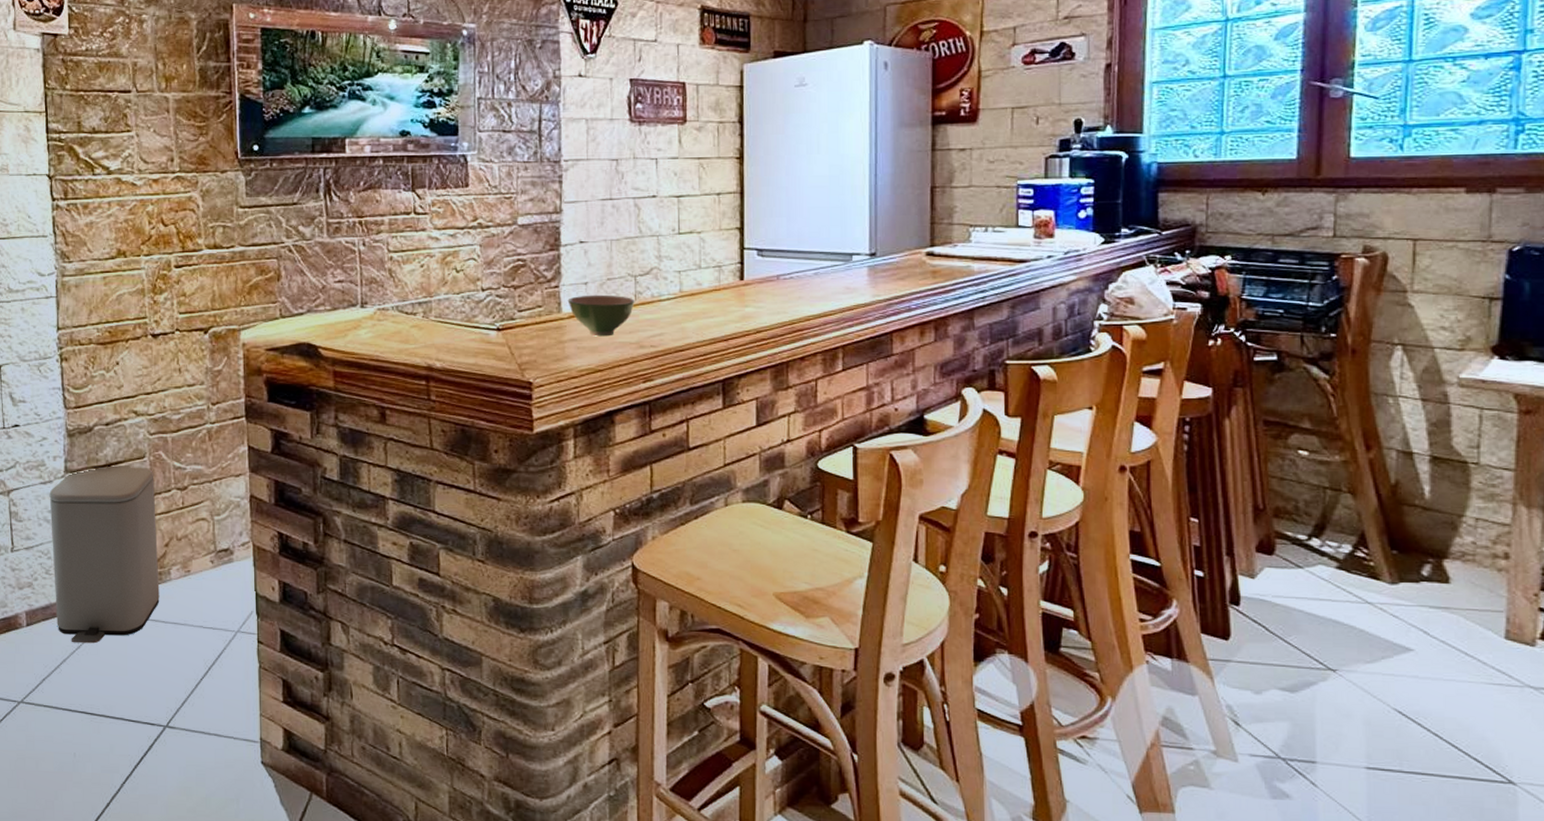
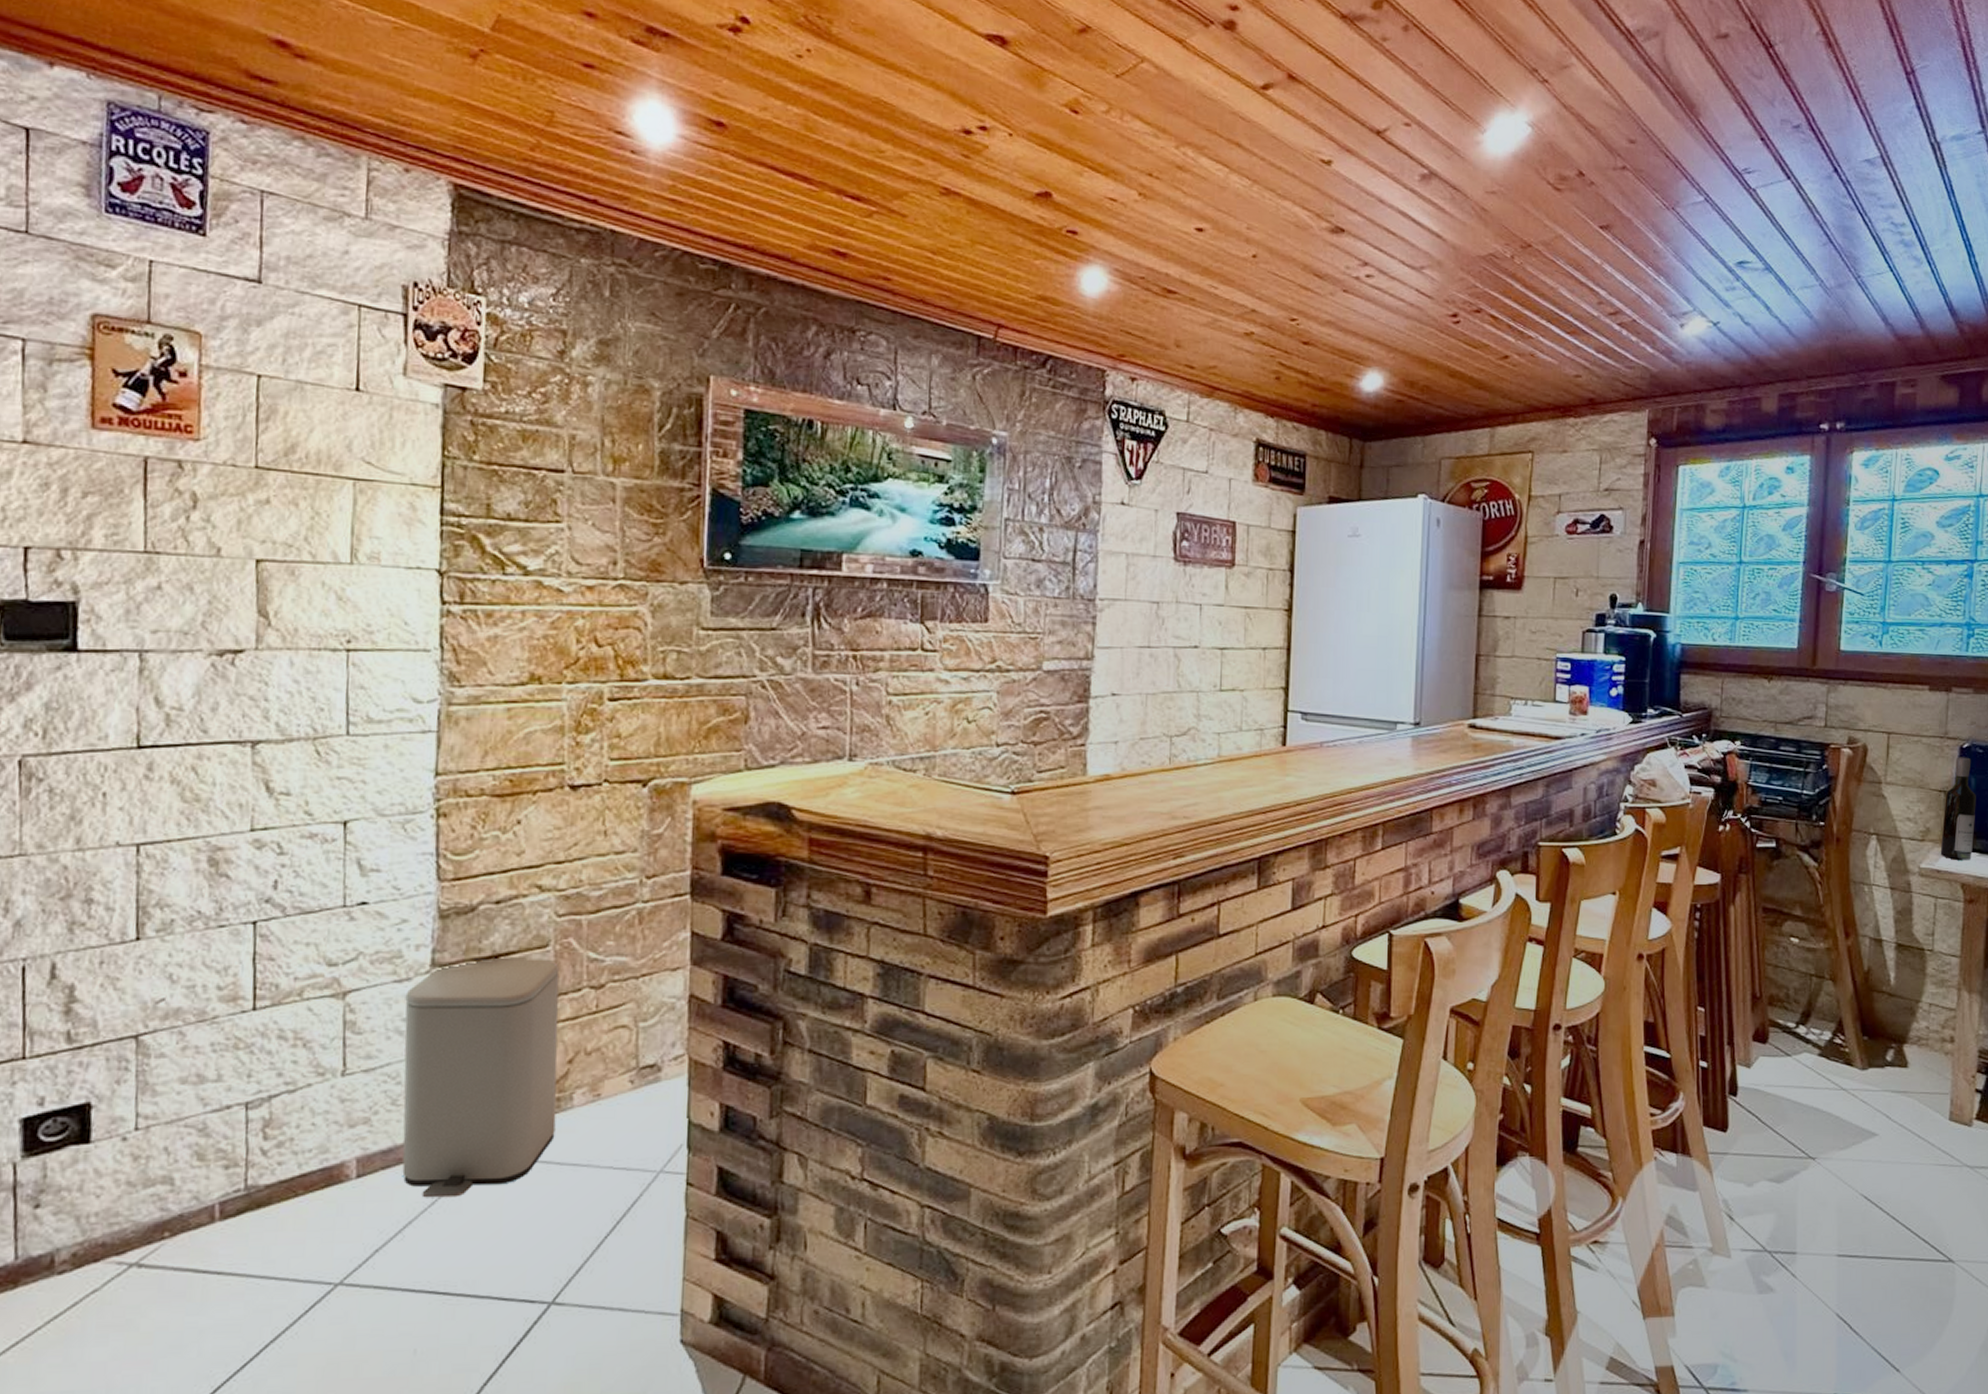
bowl: present [567,294,635,337] -> none [1094,756,1169,805]
bottle: none [1485,260,1532,369] -> present [1940,757,1976,860]

